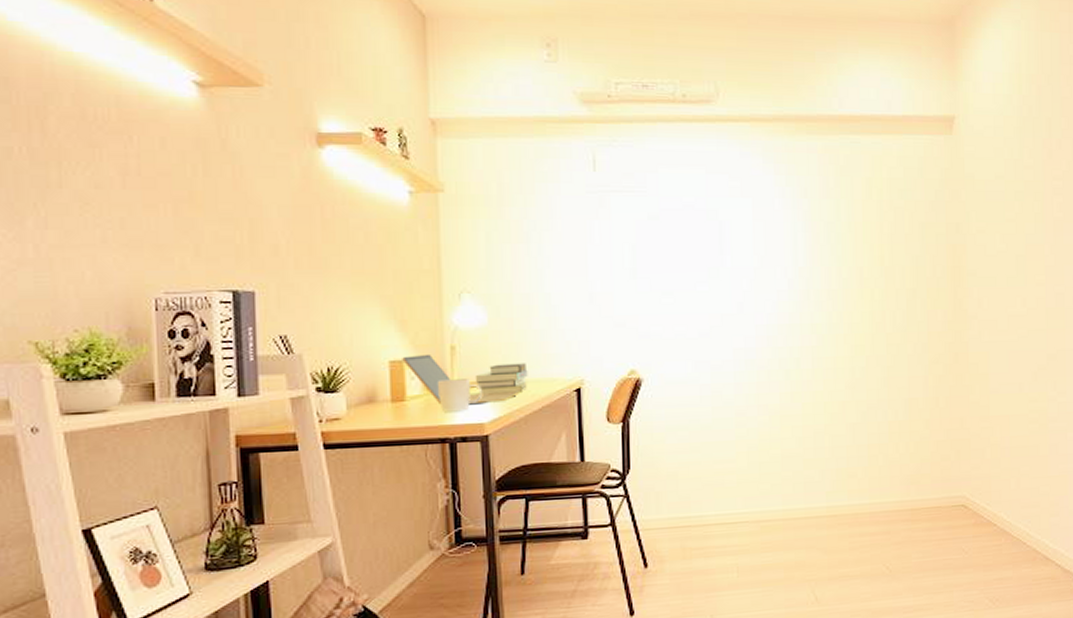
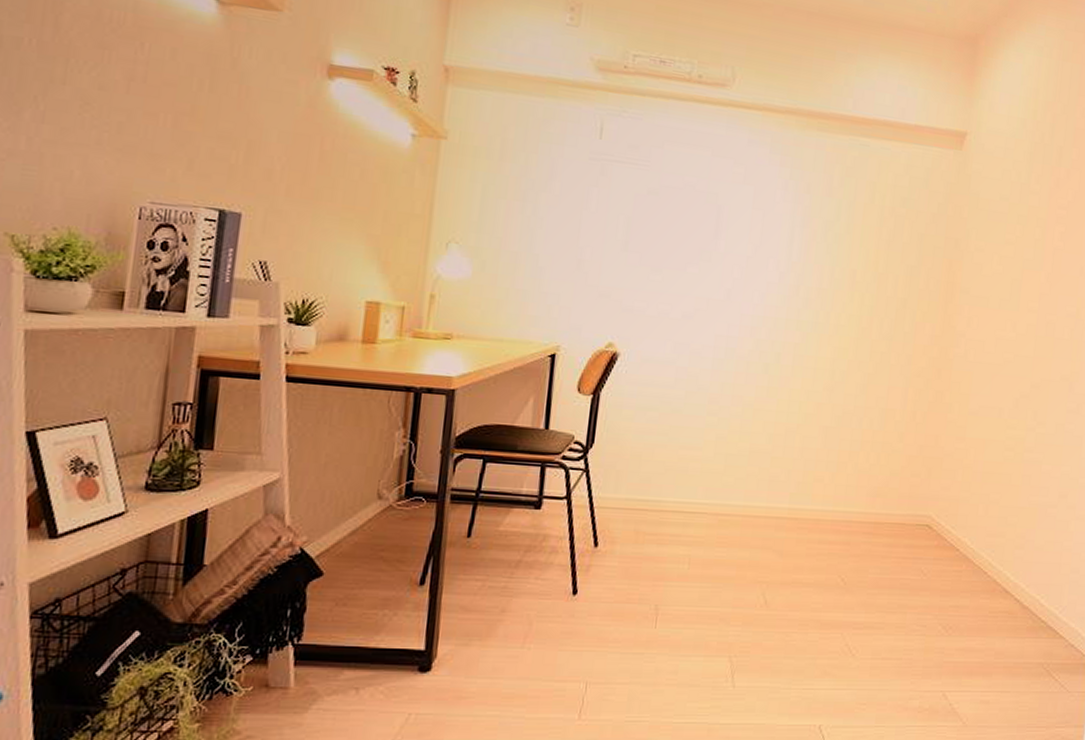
laptop: present [402,353,519,405] -> none [379,298,493,358]
mug: present [438,379,482,412] -> none [410,327,455,362]
books: present [475,363,528,395] -> none [449,318,505,351]

